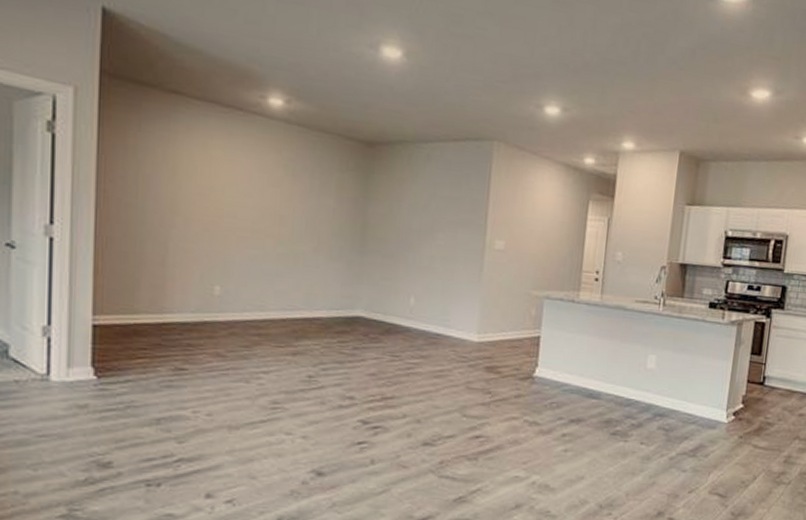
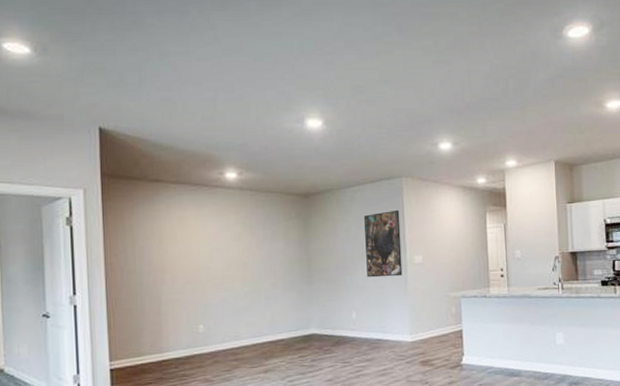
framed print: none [434,180,485,262] -> present [364,209,403,278]

